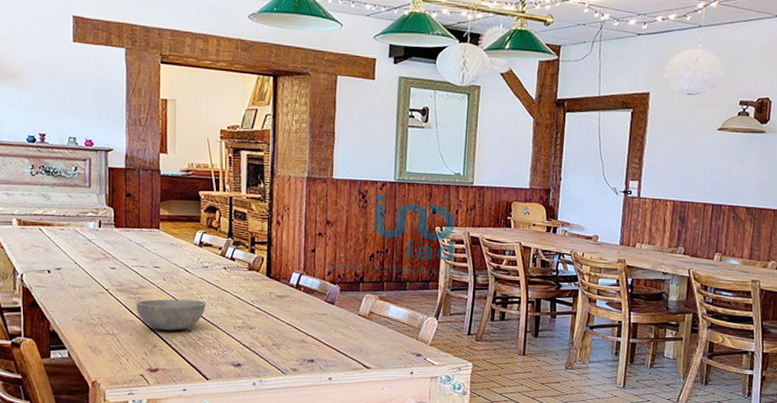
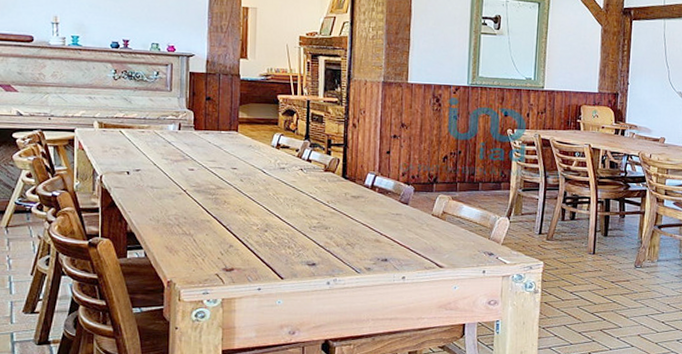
bowl: present [136,299,206,331] -> none [213,199,282,231]

